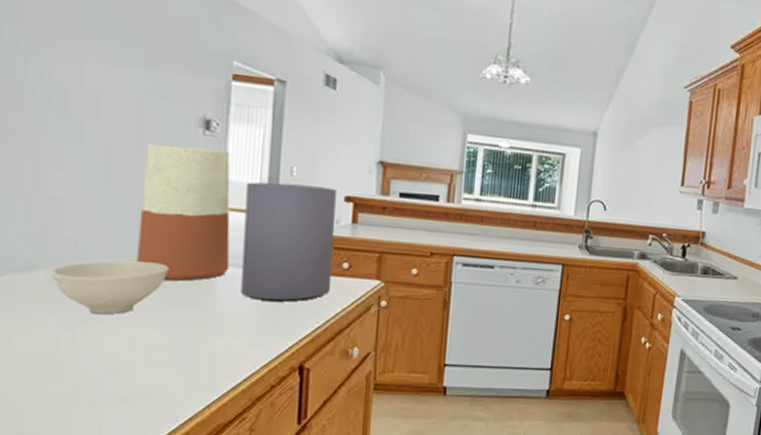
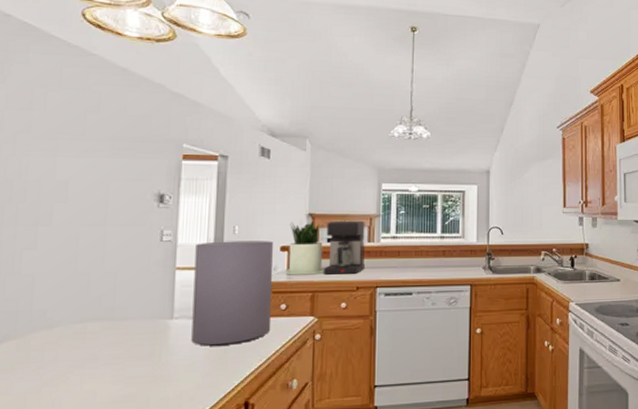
bowl: present [49,260,169,315] -> none [20,323,127,376]
vase: present [135,143,230,281] -> none [97,218,182,337]
planter: none [349,169,396,234] -> present [285,220,325,277]
coffee maker: none [394,173,445,237] -> present [324,220,365,275]

